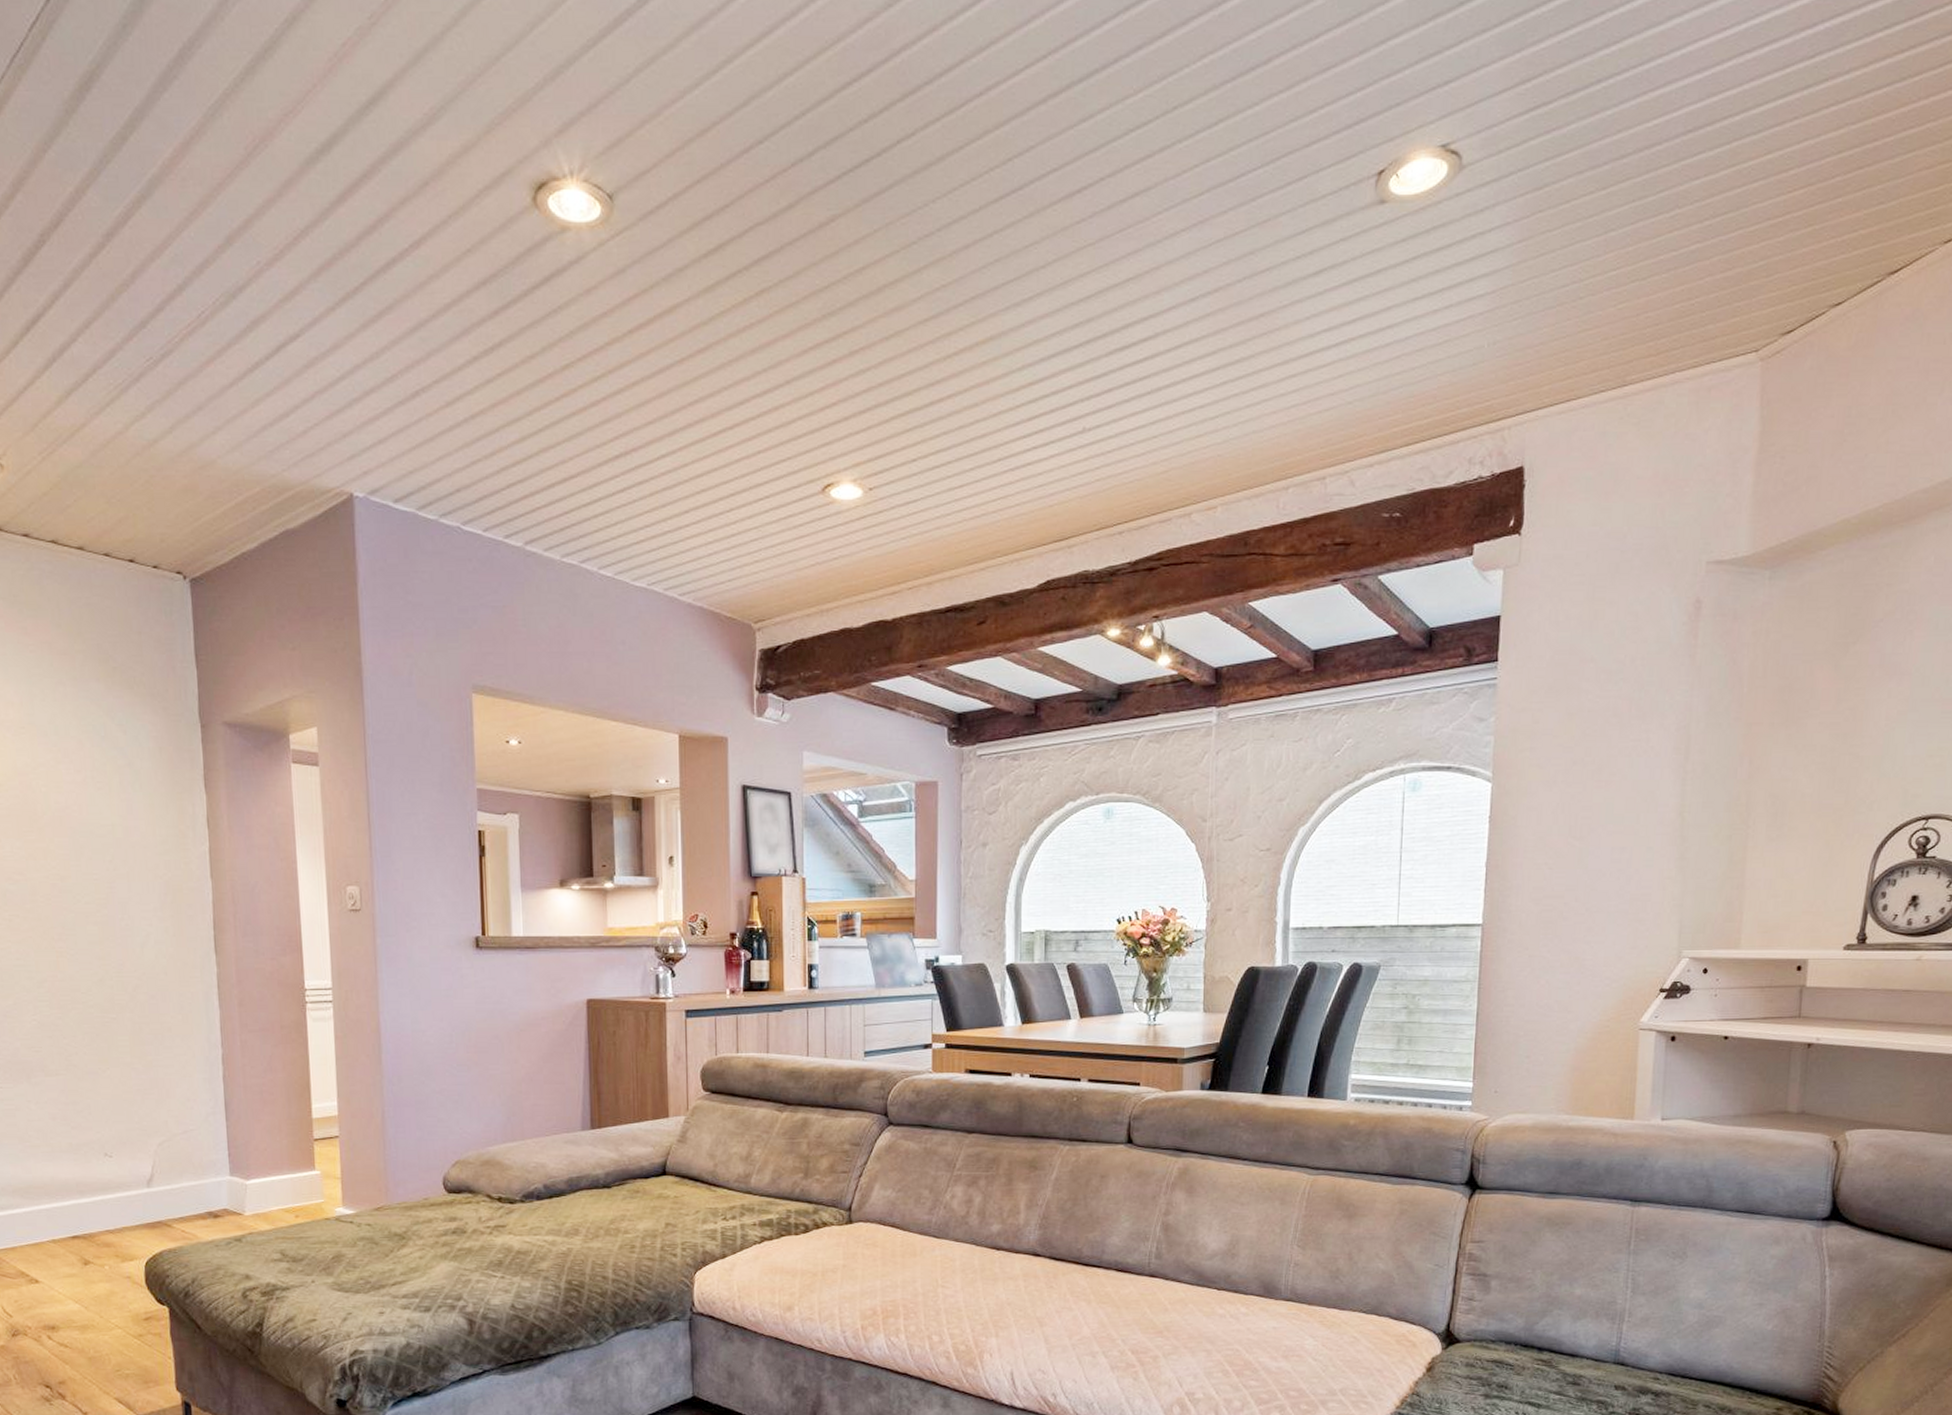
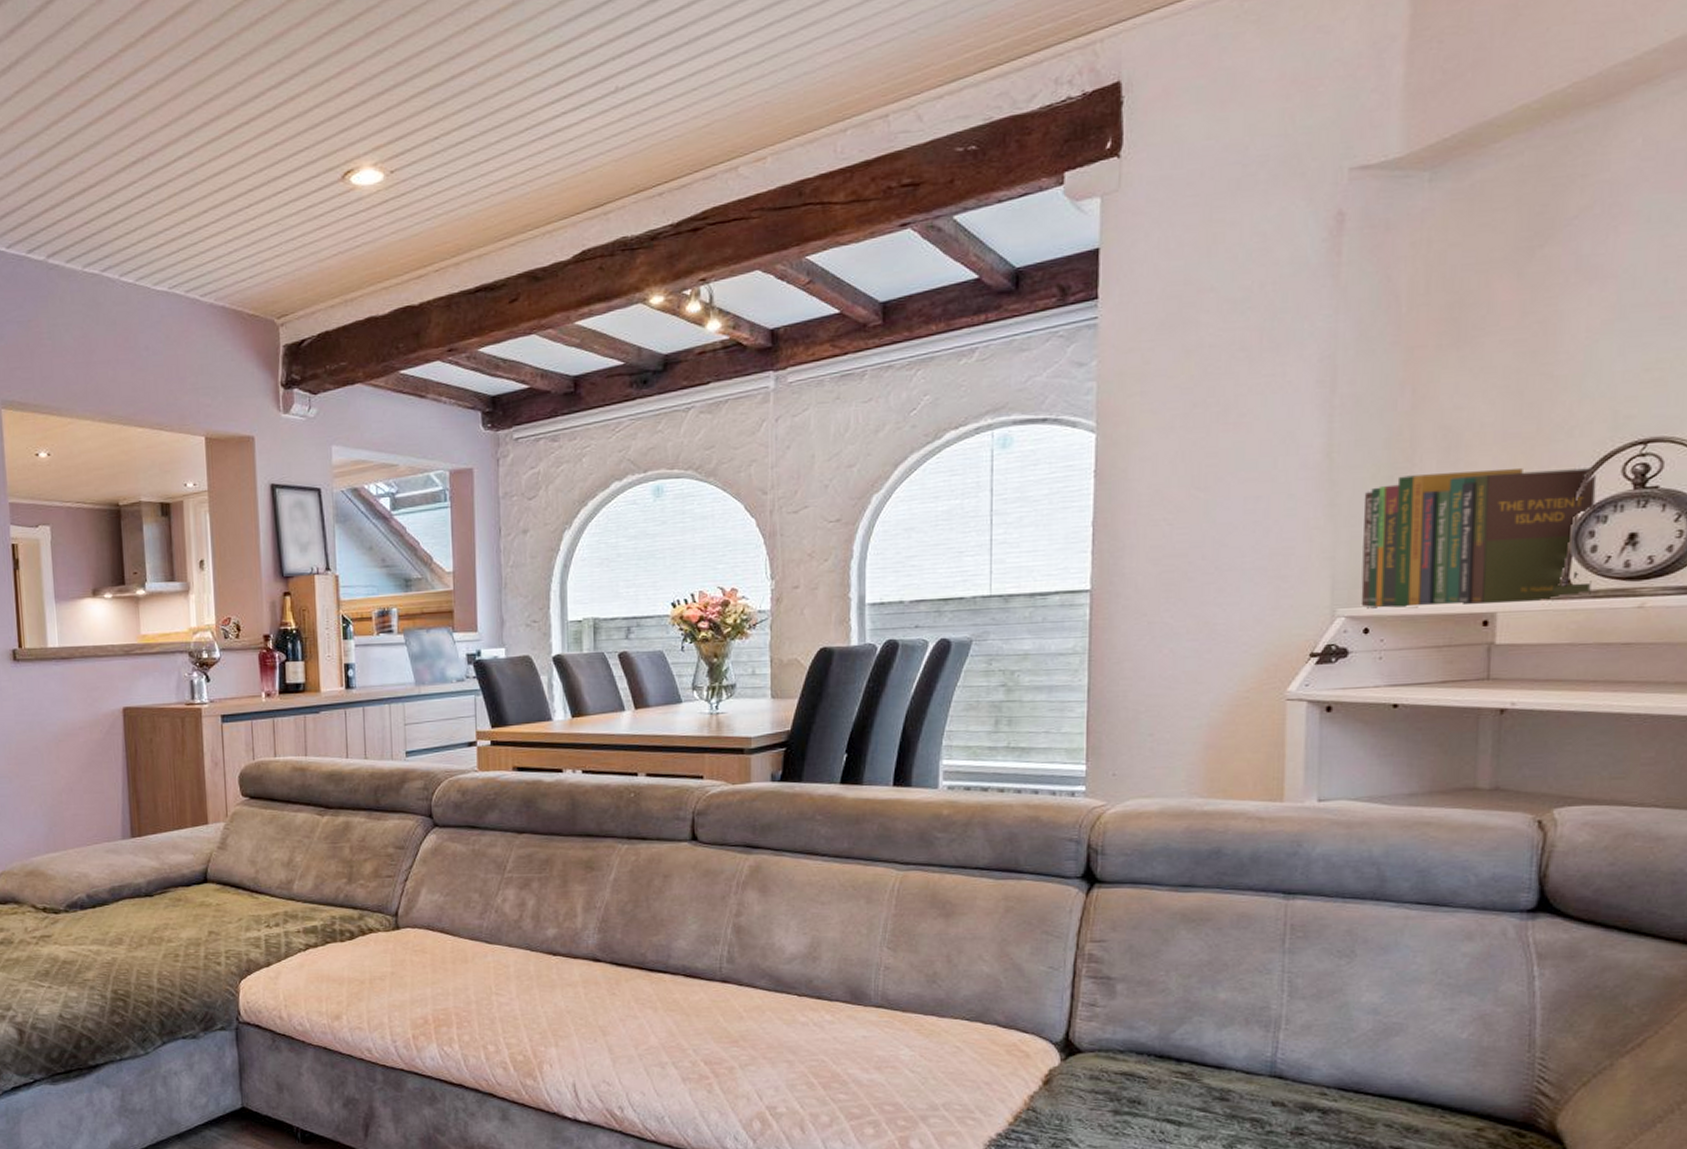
books: none [1702,835,1890,953] -> present [1361,468,1597,609]

